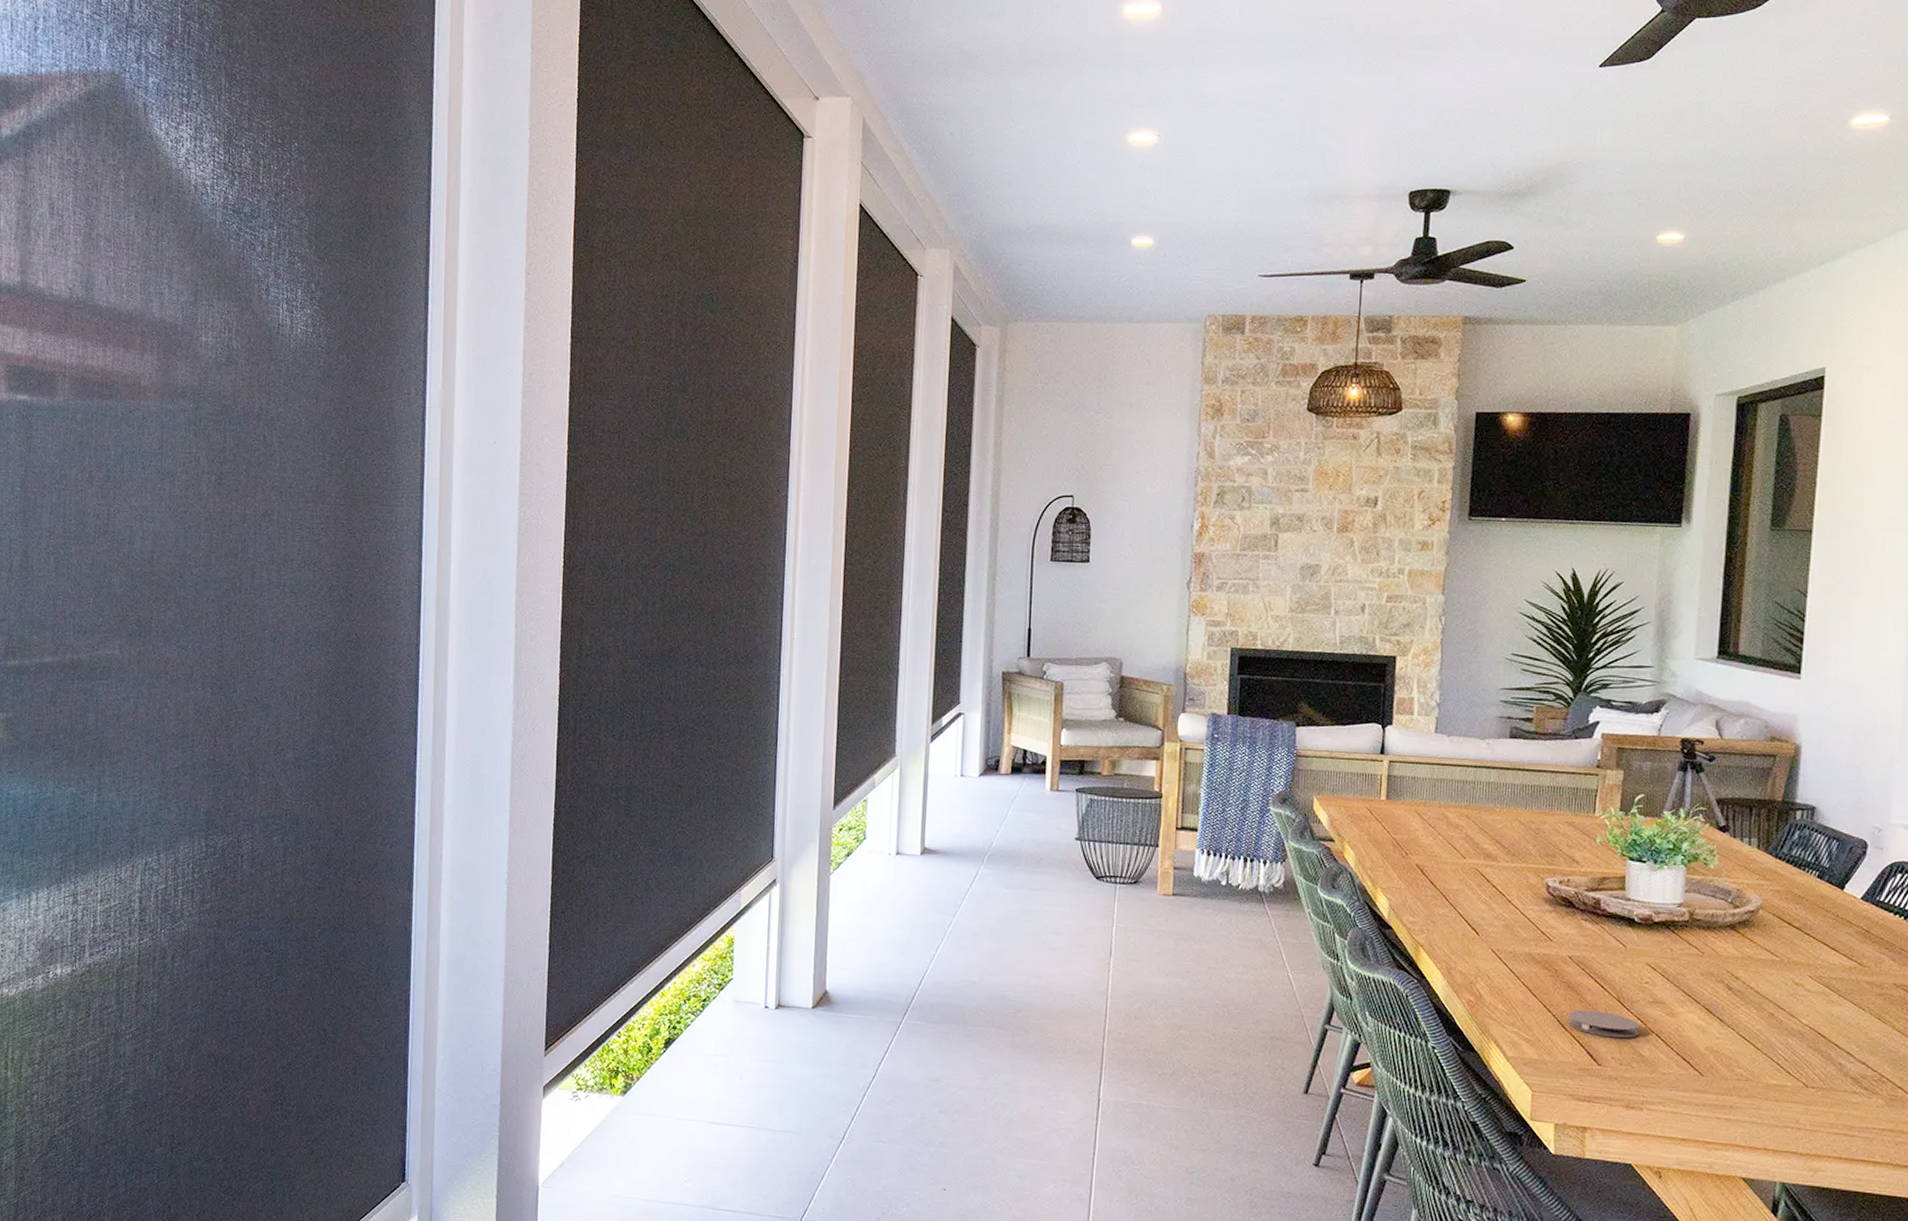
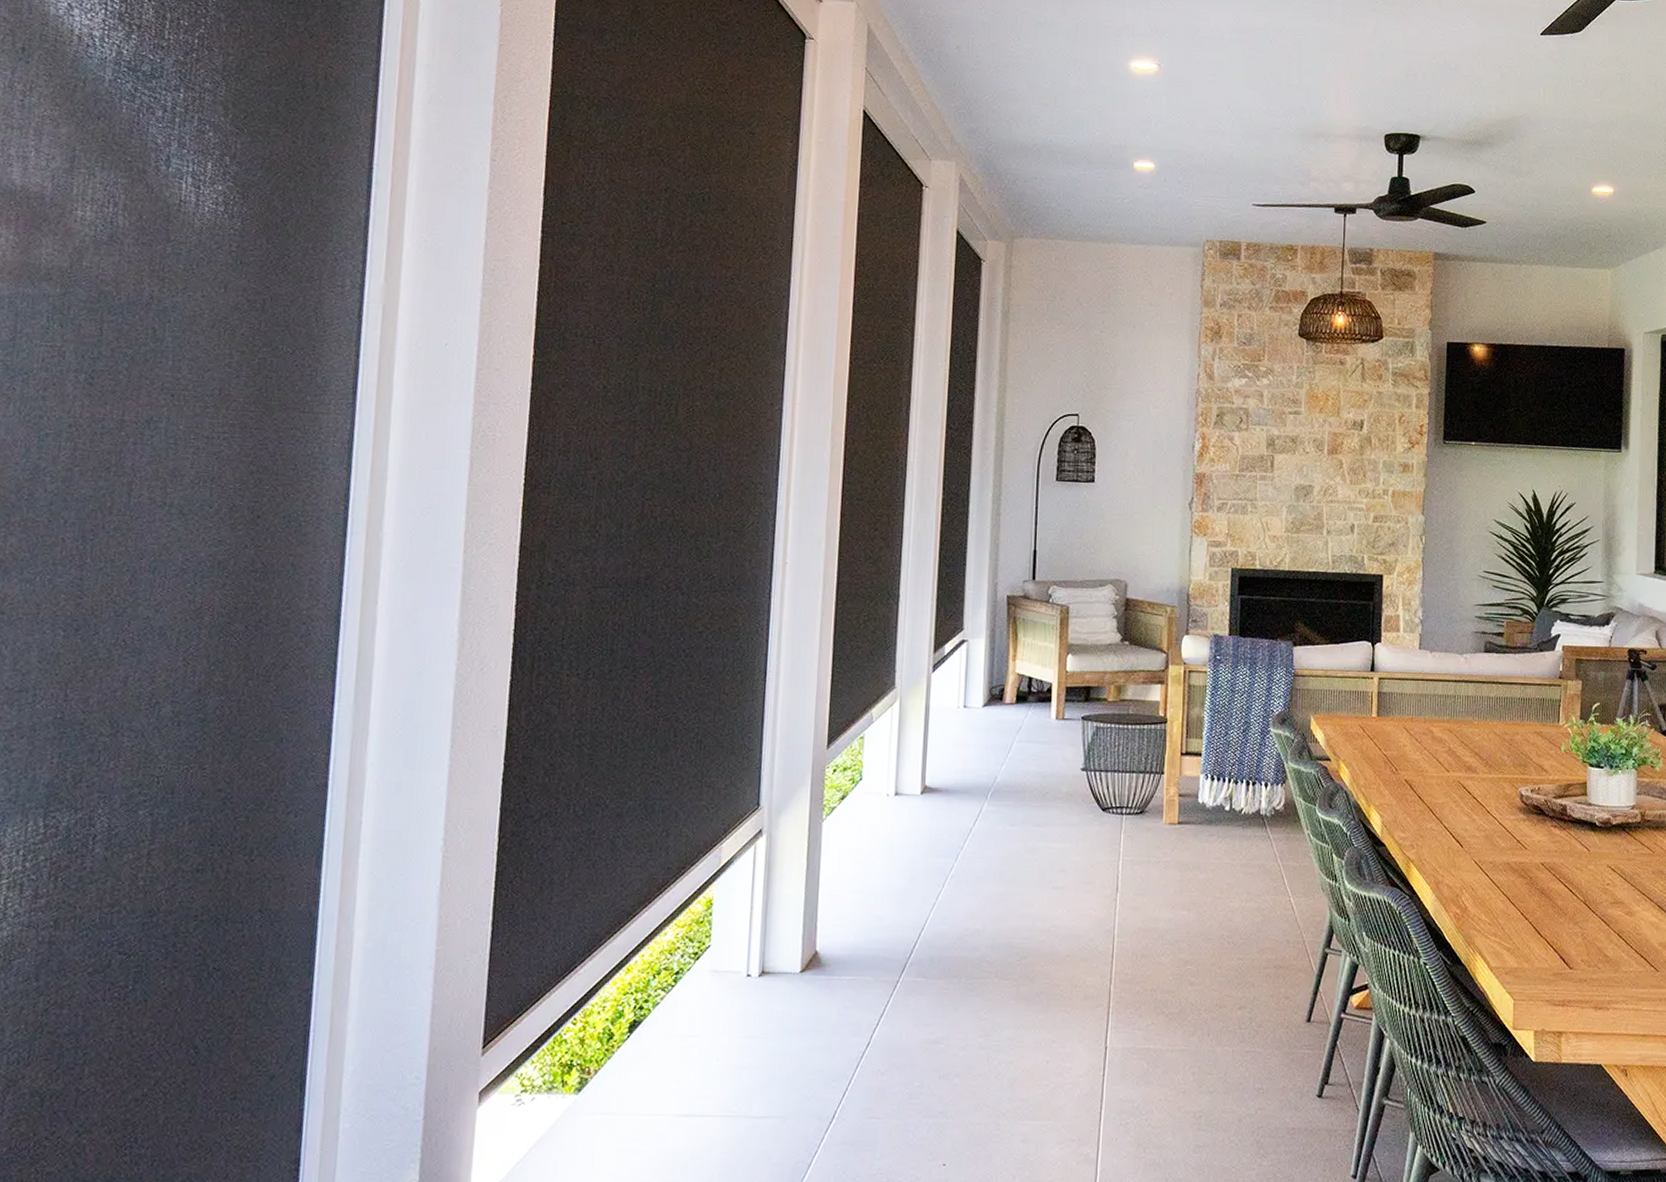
coaster: present [1568,1009,1640,1039] -> none [1543,915,1604,941]

